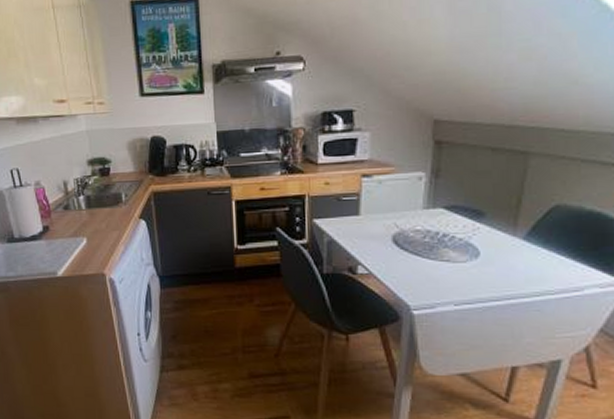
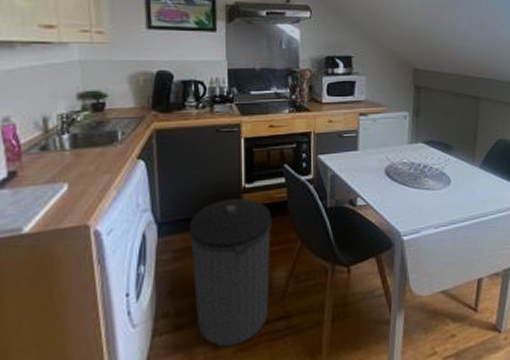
trash can: none [187,258,265,391] -> present [189,197,272,347]

